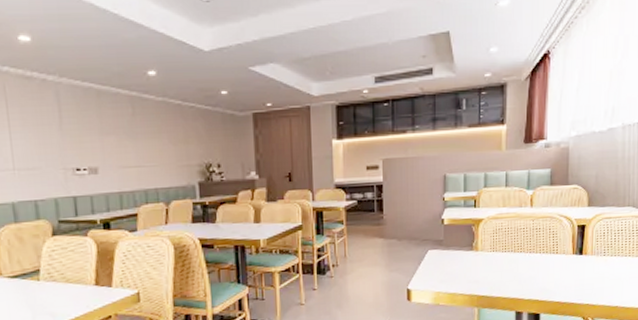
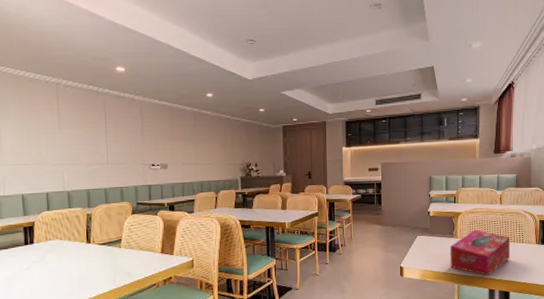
tissue box: none [469,239,542,296] -> present [450,229,510,276]

